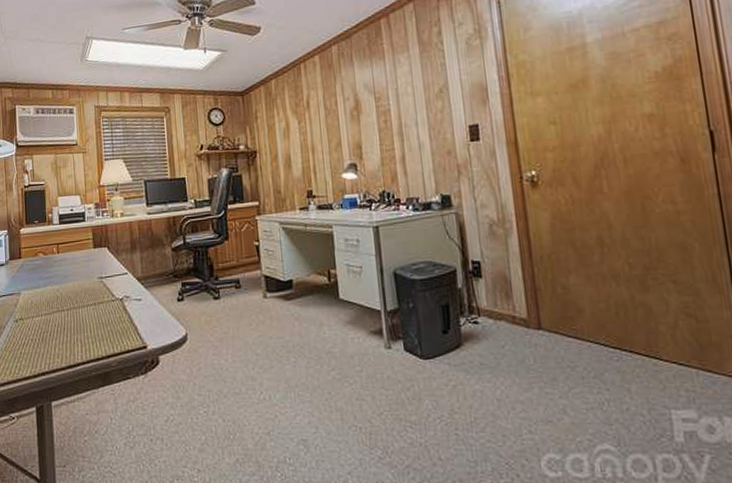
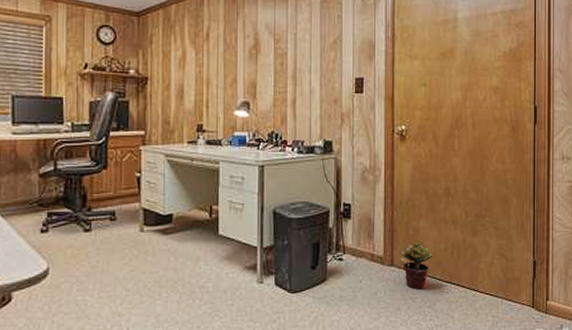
potted plant: none [548,301,592,357] -> present [400,242,433,290]

